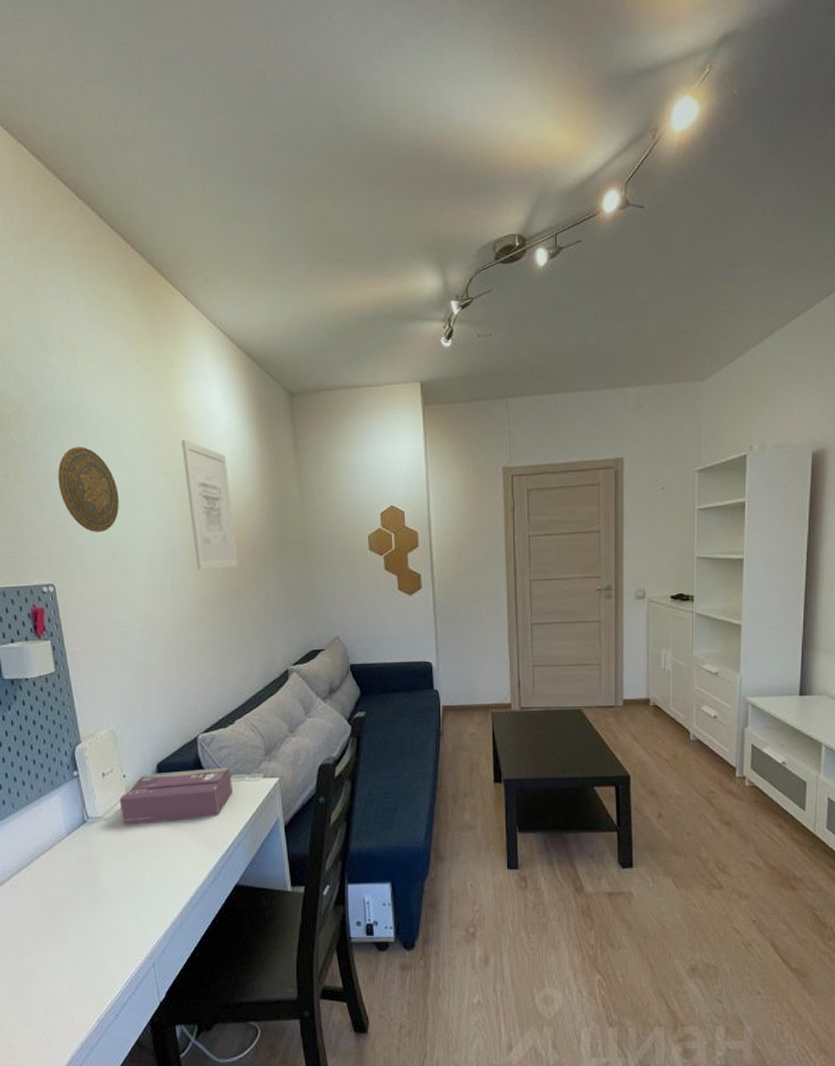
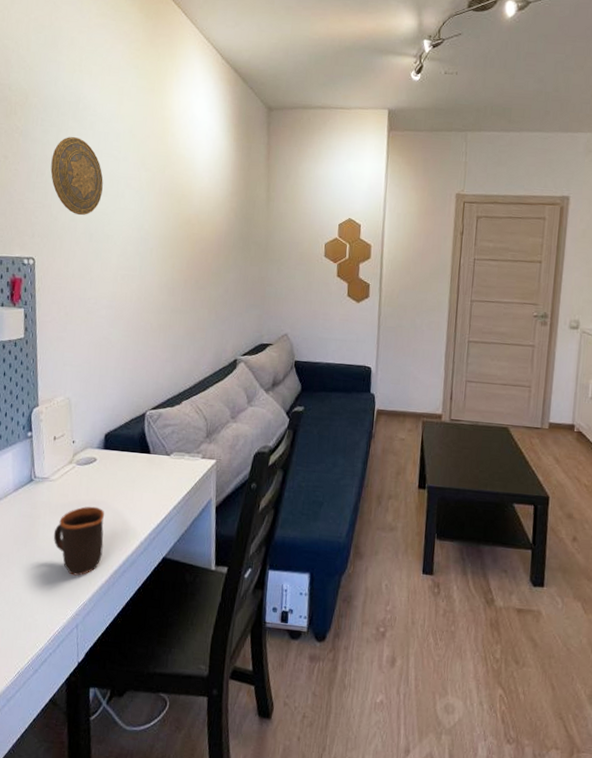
mug: none [116,841,171,914] -> present [53,506,105,576]
tissue box: present [119,767,232,825] -> none [66,442,173,491]
wall art: present [180,439,239,570] -> none [165,139,204,260]

